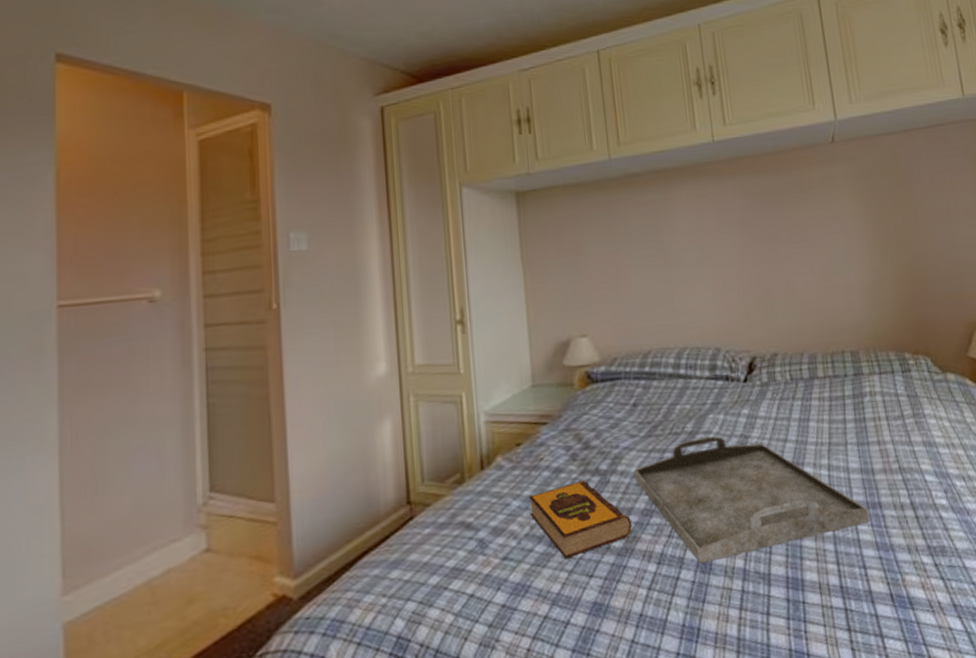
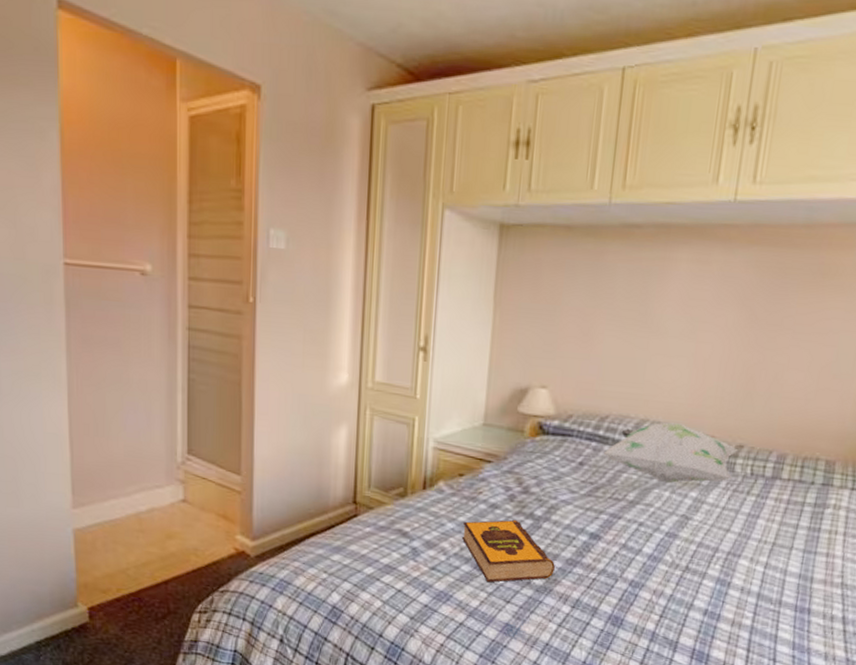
serving tray: present [634,436,869,564] -> none [567,508,795,624]
decorative pillow: none [653,344,775,405] -> present [603,422,739,483]

